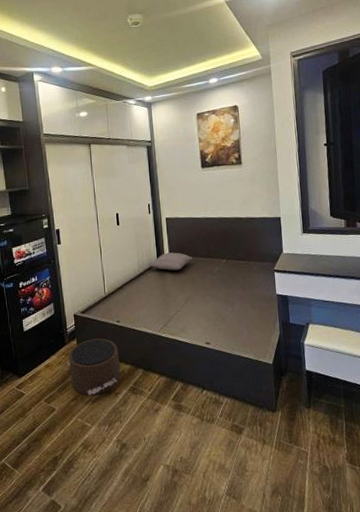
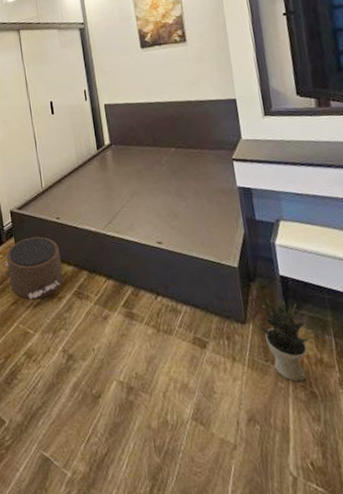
pillow: present [148,252,193,271] -> none [88,141,137,162]
potted plant: none [280,390,327,459] -> present [251,299,311,383]

